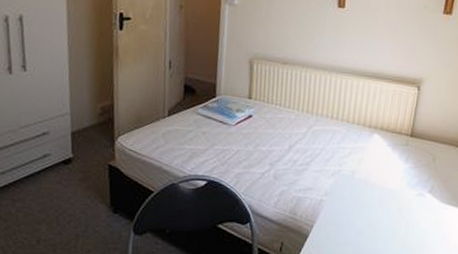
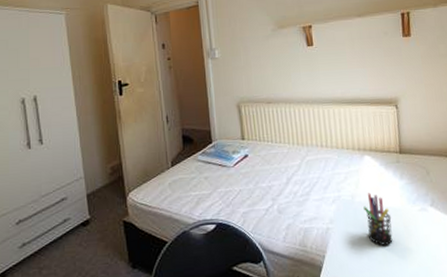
pen holder: none [360,171,388,224] -> present [363,193,393,246]

